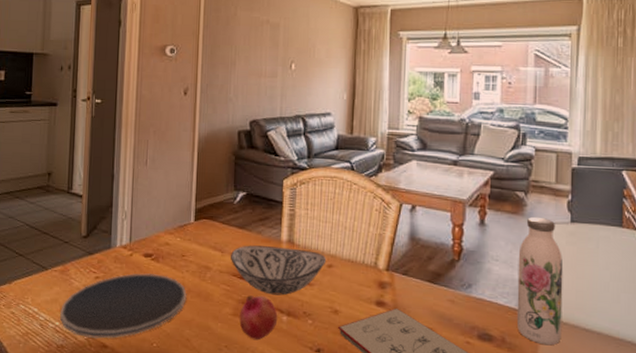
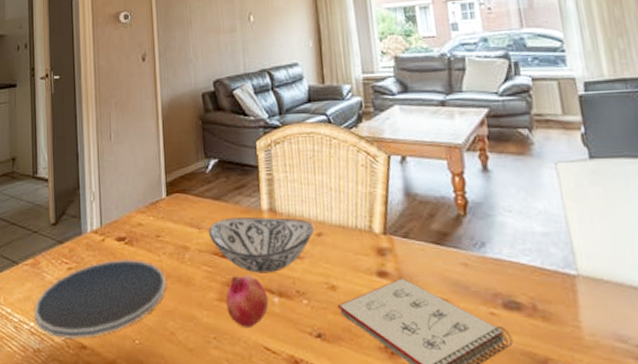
water bottle: present [516,217,563,346] -> none [533,157,605,310]

